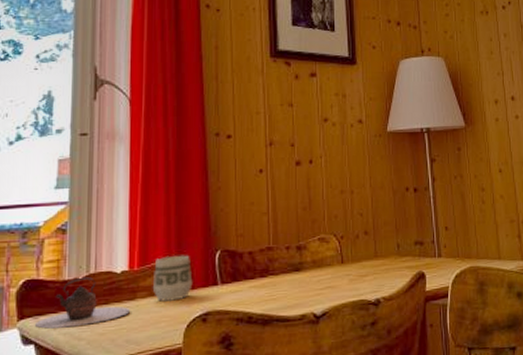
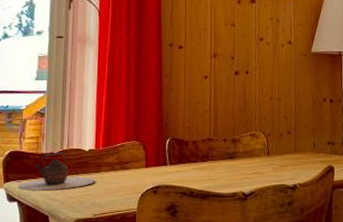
cup: present [152,255,193,302] -> none [114,140,147,175]

